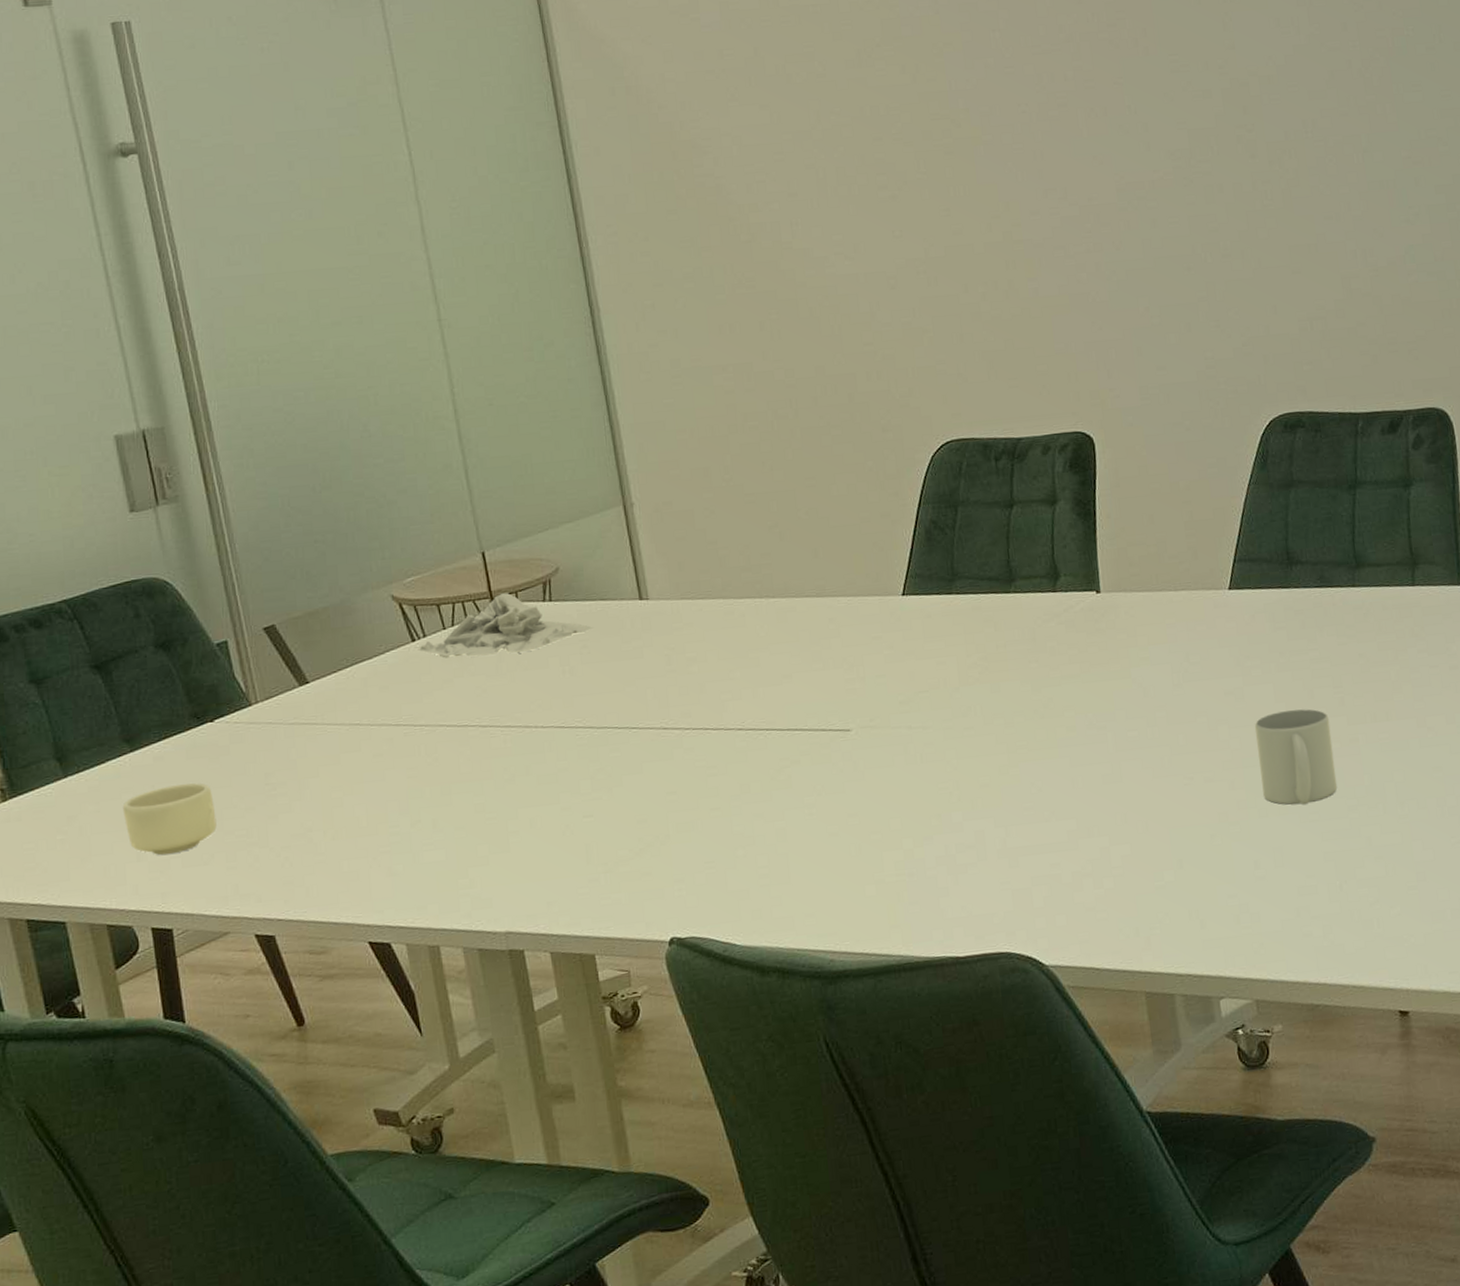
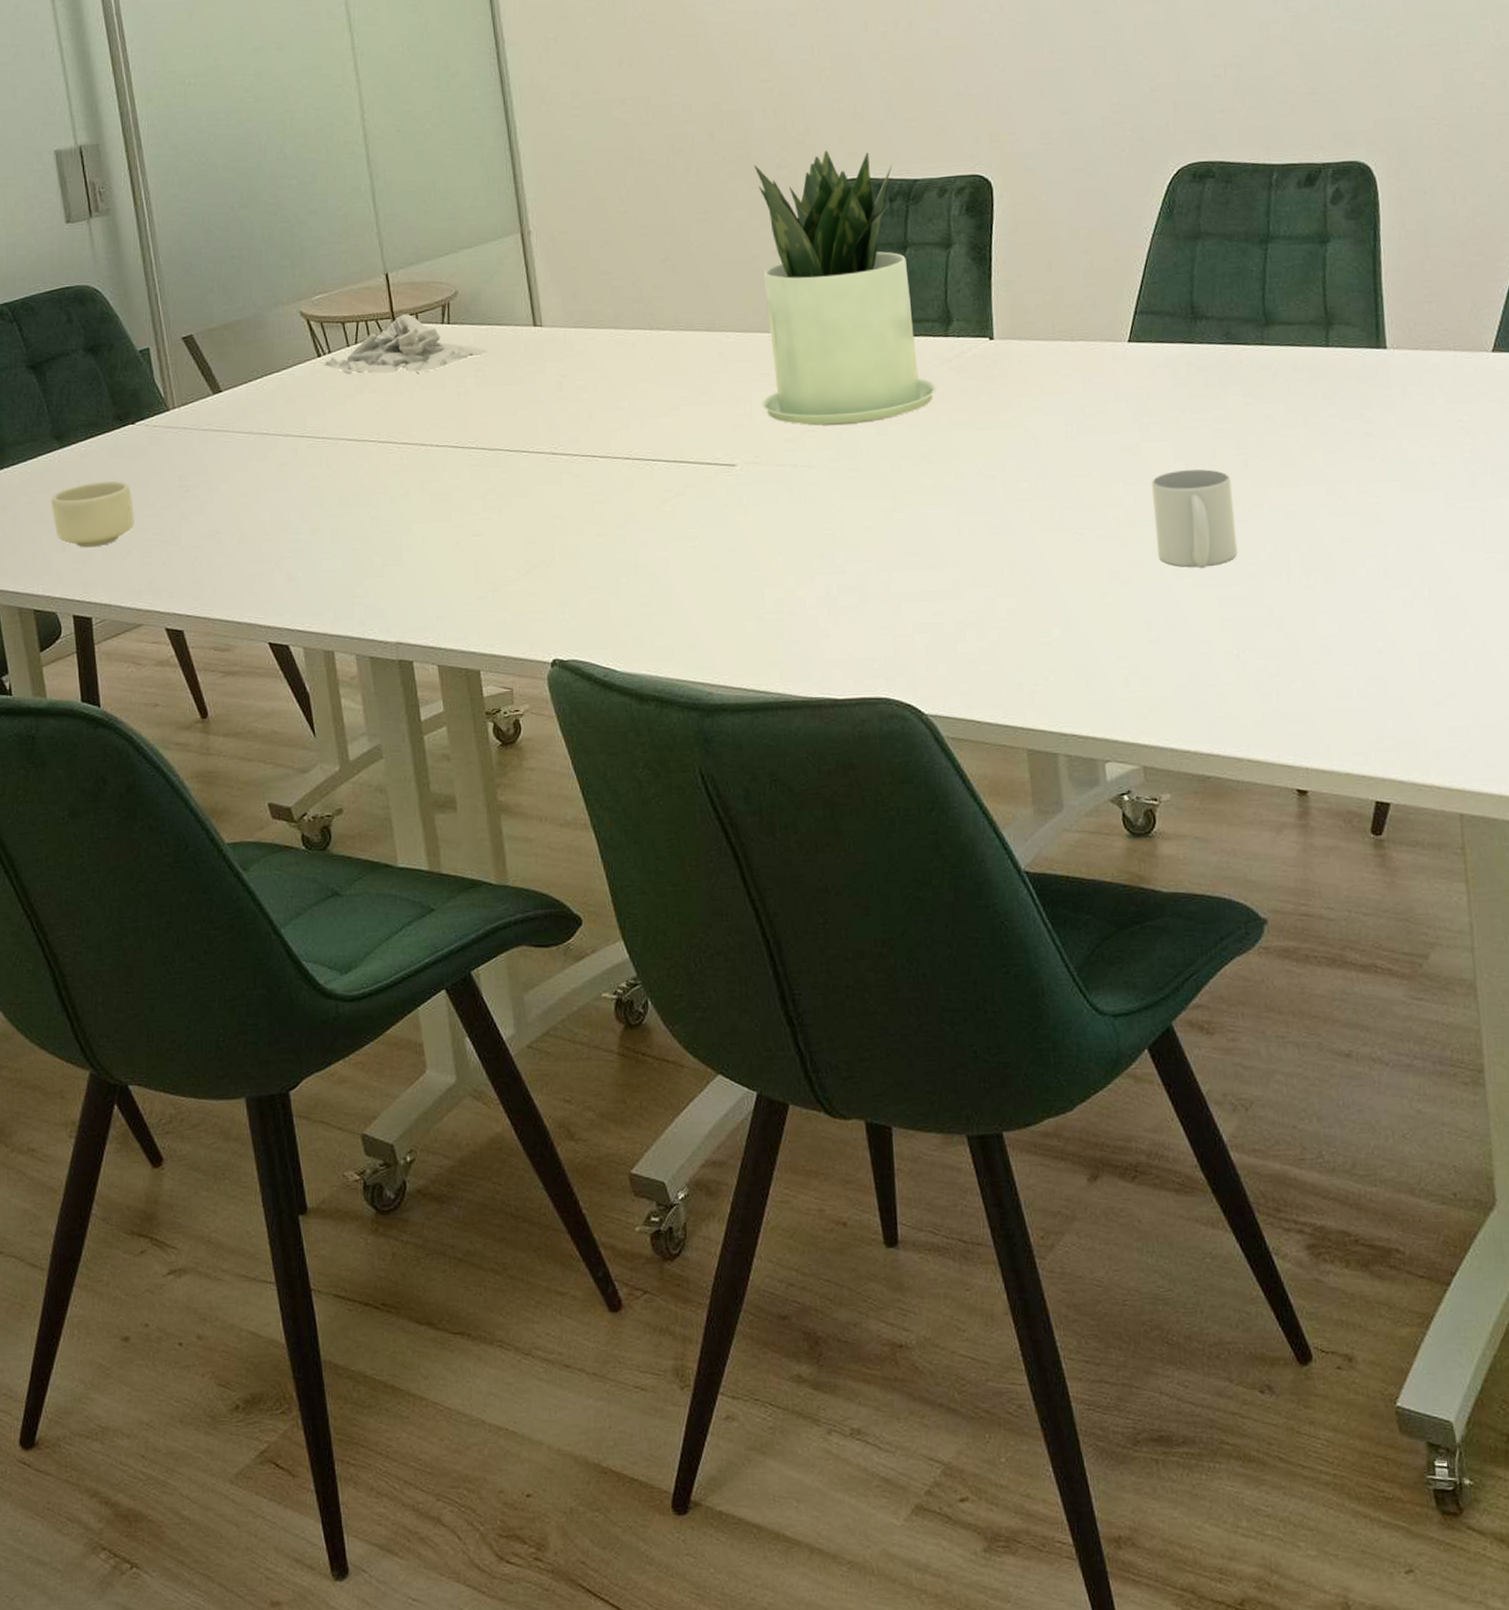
planter: none [859,412,1047,686] -> present [754,150,937,426]

